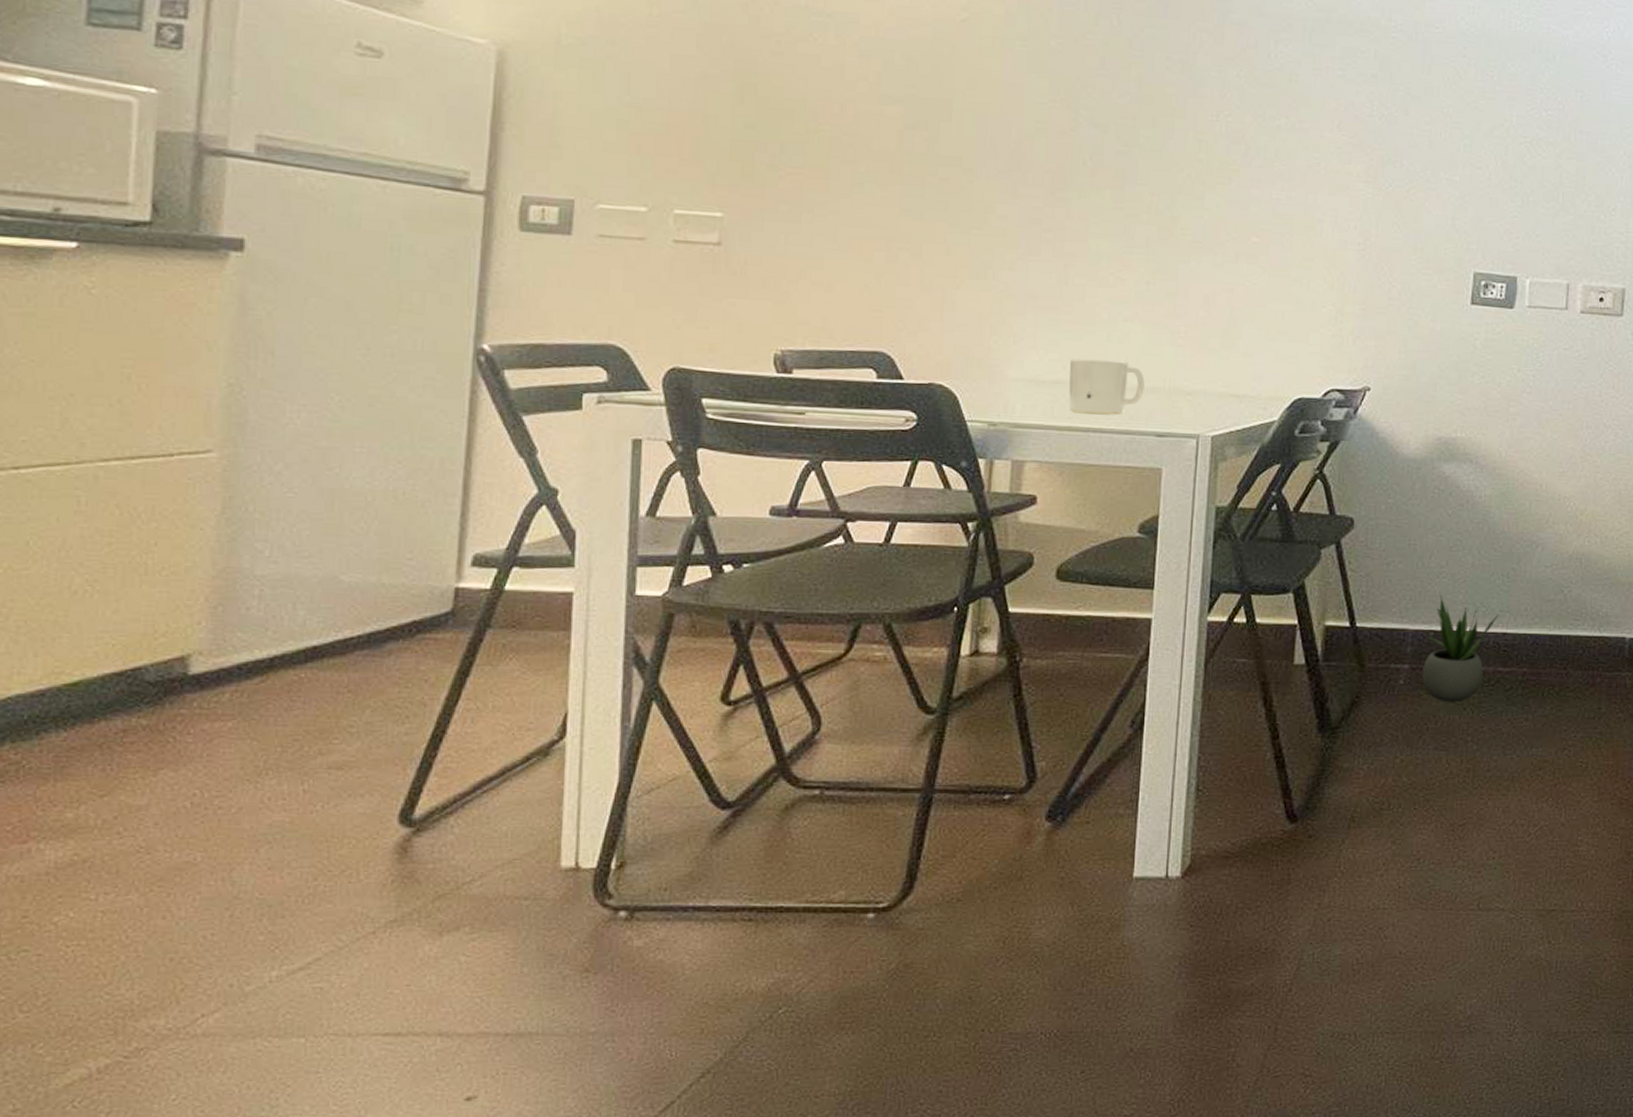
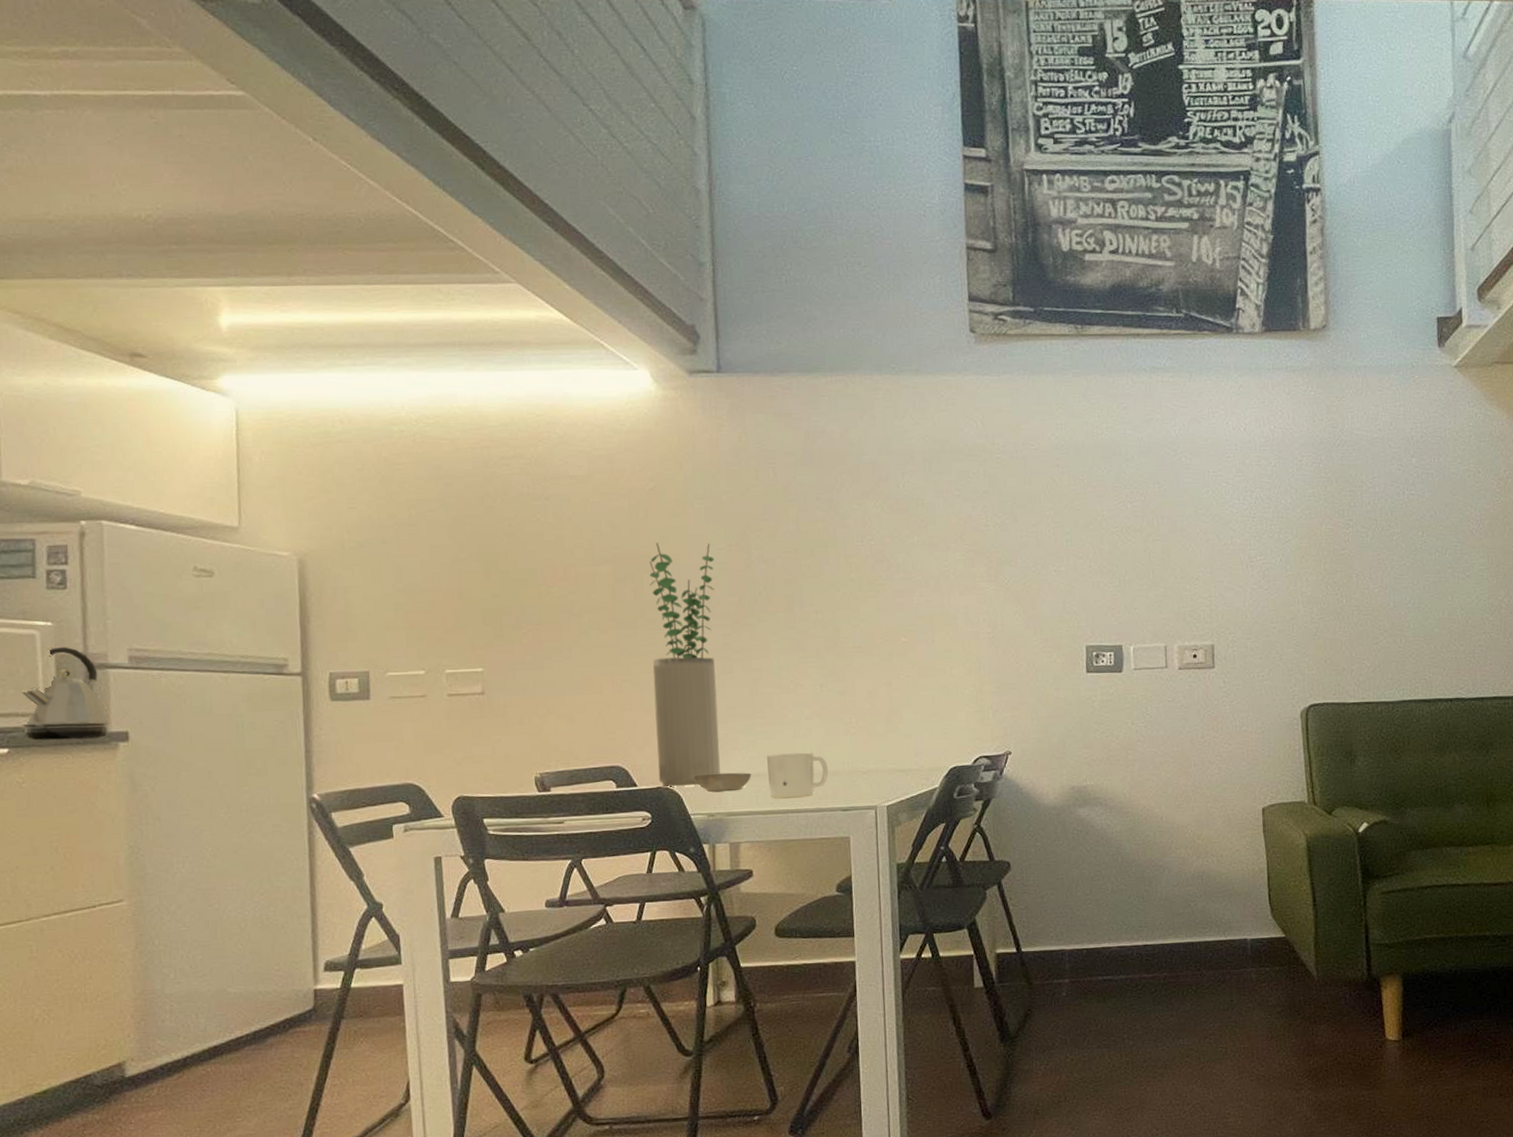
kettle: none [99,121,222,244] -> present [21,646,111,741]
vase: none [931,87,1033,387] -> present [649,543,720,787]
bowl: none [976,373,1049,399] -> present [694,772,752,793]
potted plant: present [1422,595,1498,703] -> none [1080,918,1138,1008]

